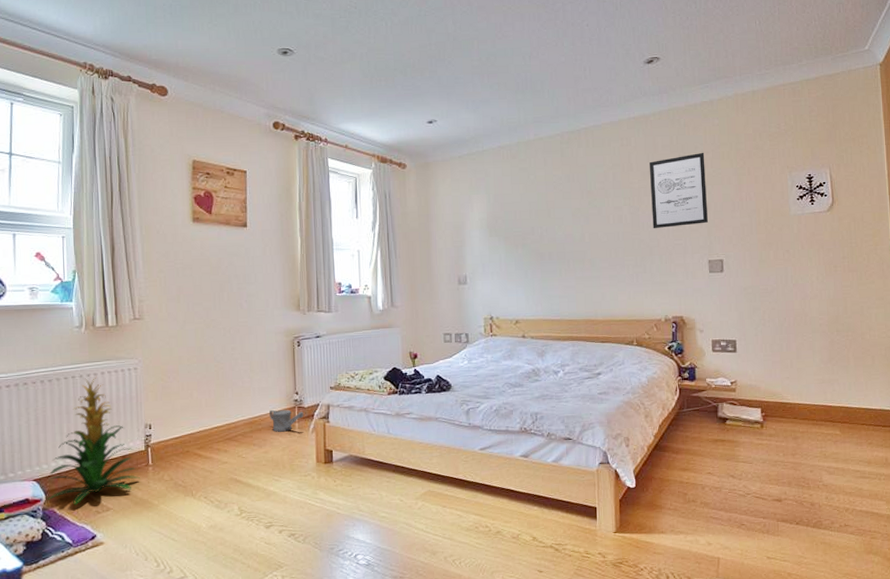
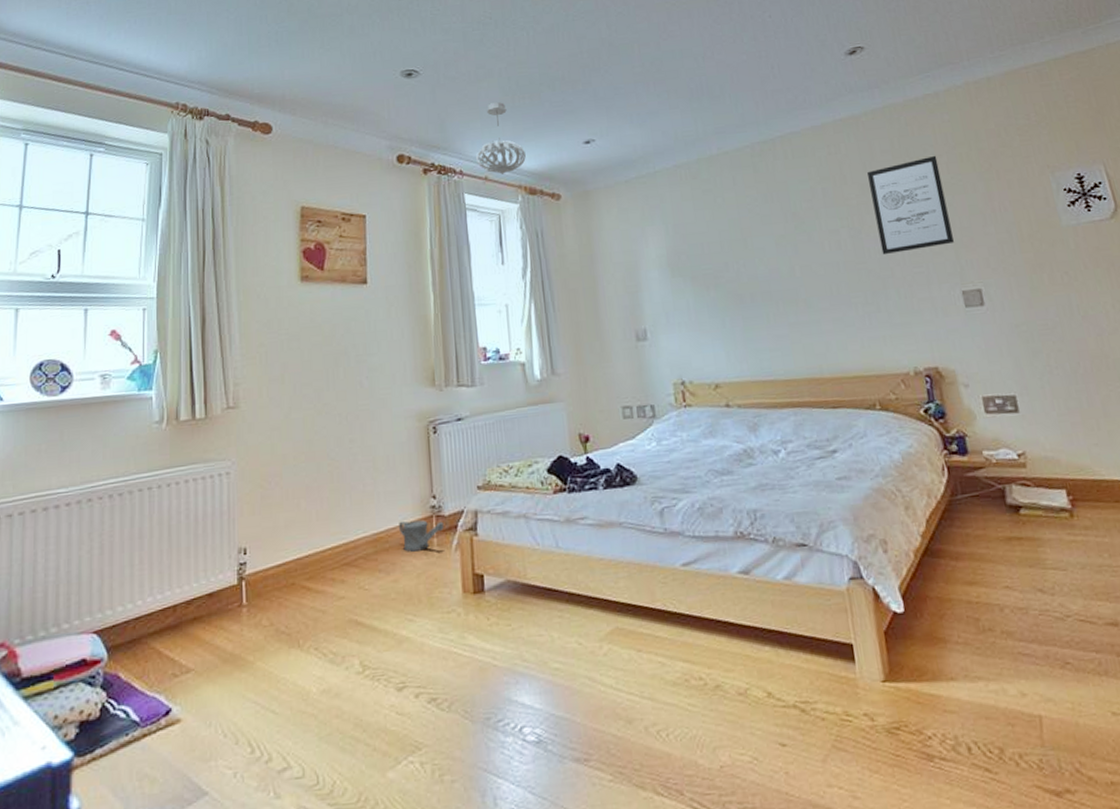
indoor plant: present [48,377,140,505] -> none [111,486,230,666]
pendant light: none [339,83,380,144] -> present [476,102,526,175]

